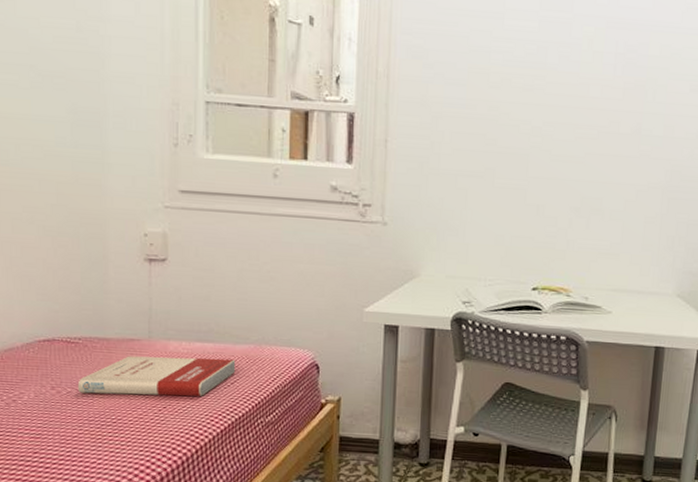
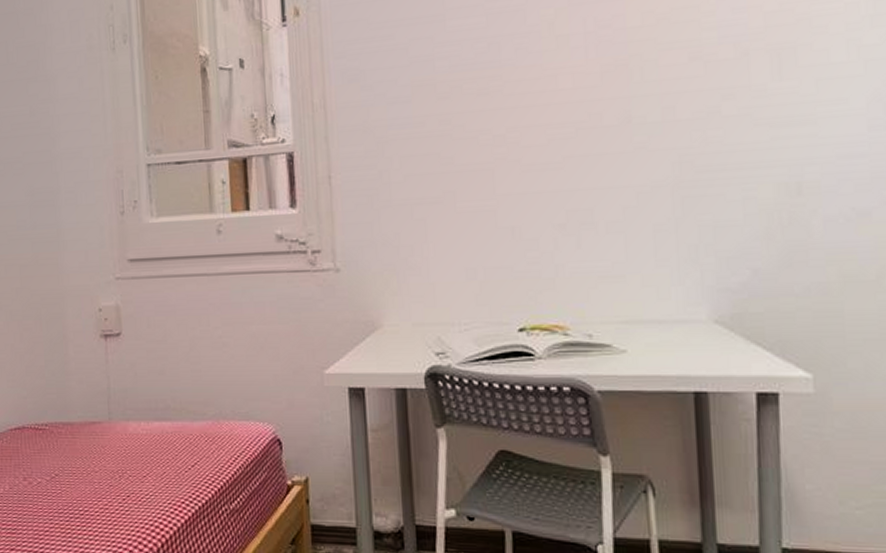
book: present [77,356,236,397] -> none [46,438,195,484]

